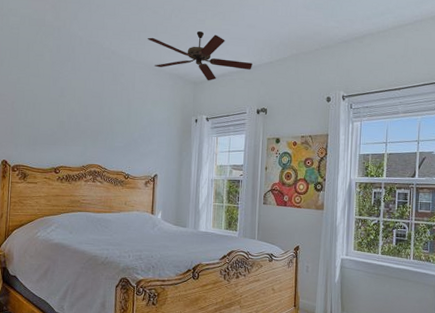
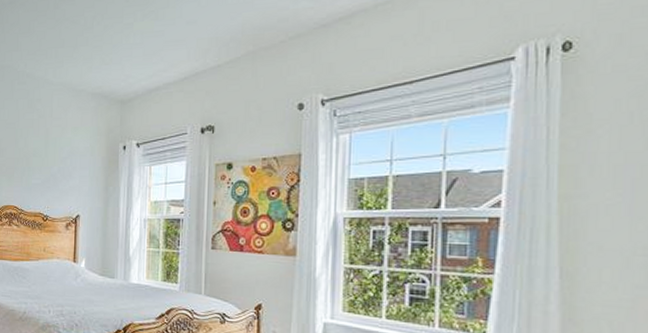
ceiling fan: present [148,30,252,81] -> none [66,37,194,98]

